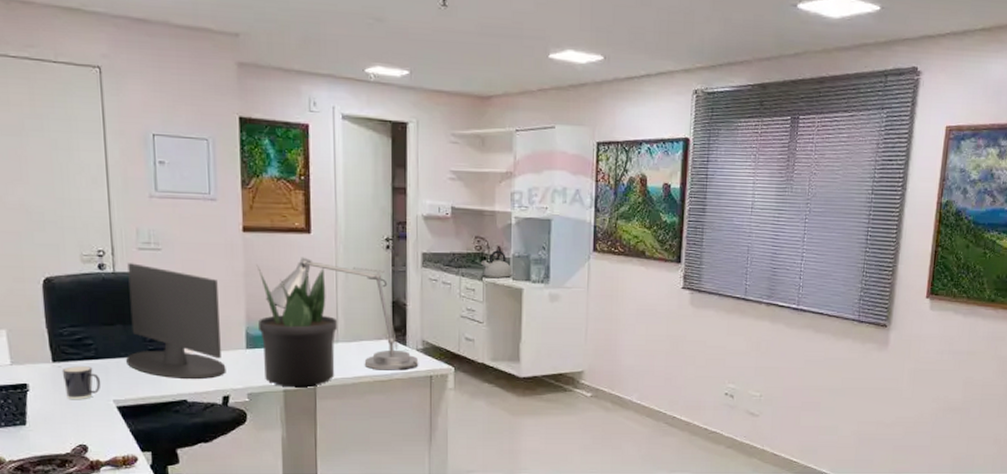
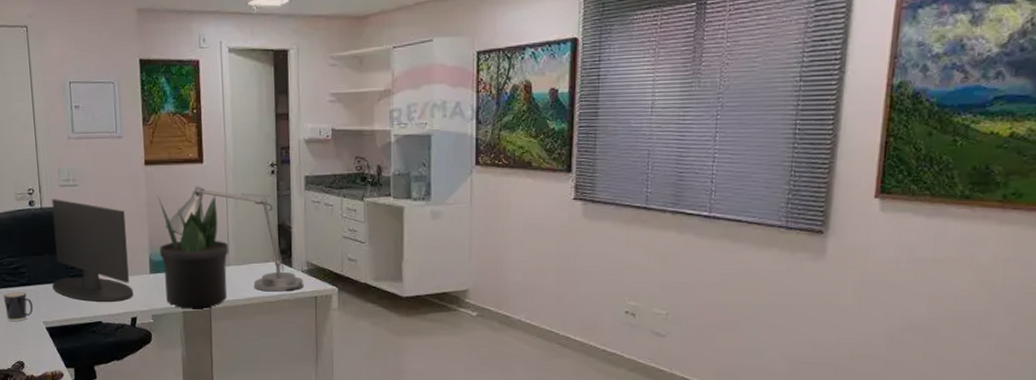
kettle: present [481,250,513,279] -> none [362,169,393,198]

